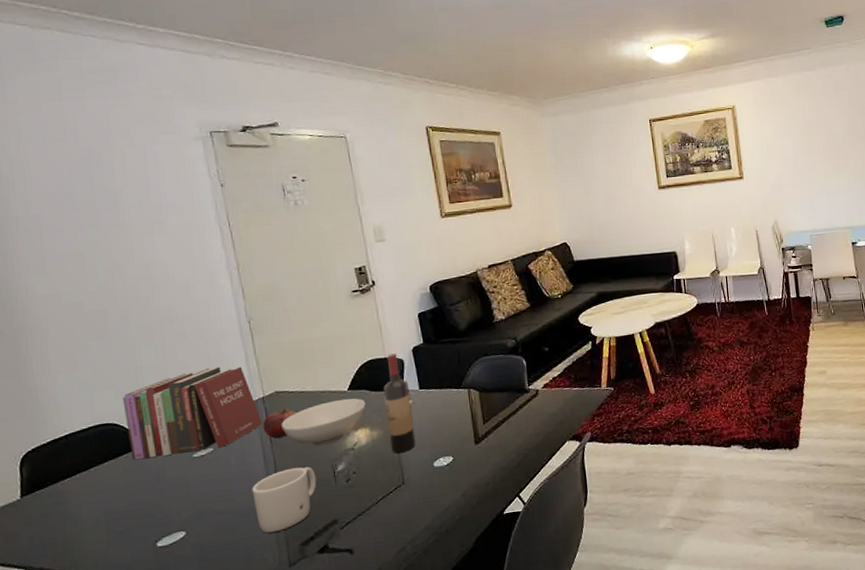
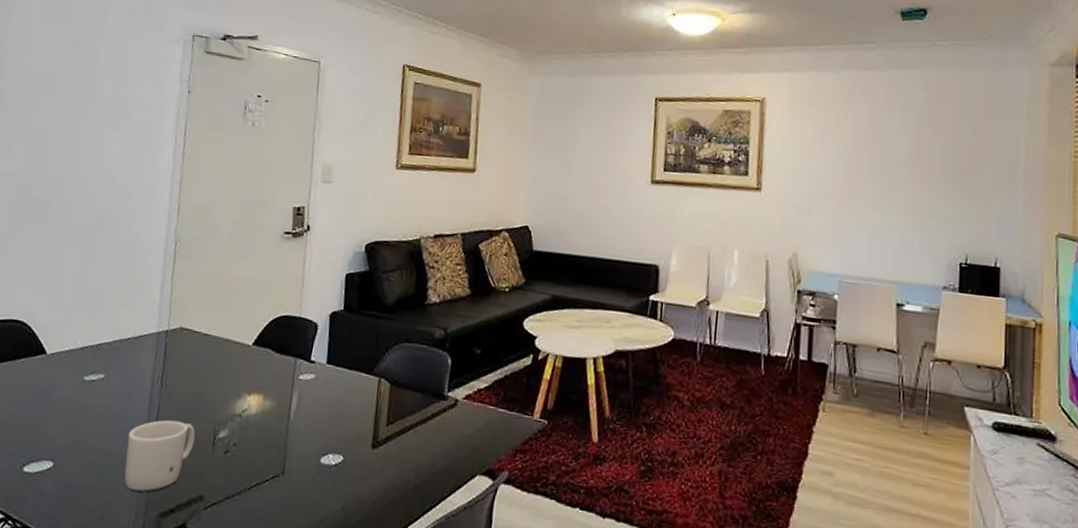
books: present [122,366,263,460] -> none [28,284,160,376]
fruit: present [263,408,297,439] -> none [157,348,195,382]
decorative bowl: present [281,398,366,447] -> none [175,353,267,404]
wine bottle: present [383,353,416,453] -> none [280,313,317,436]

